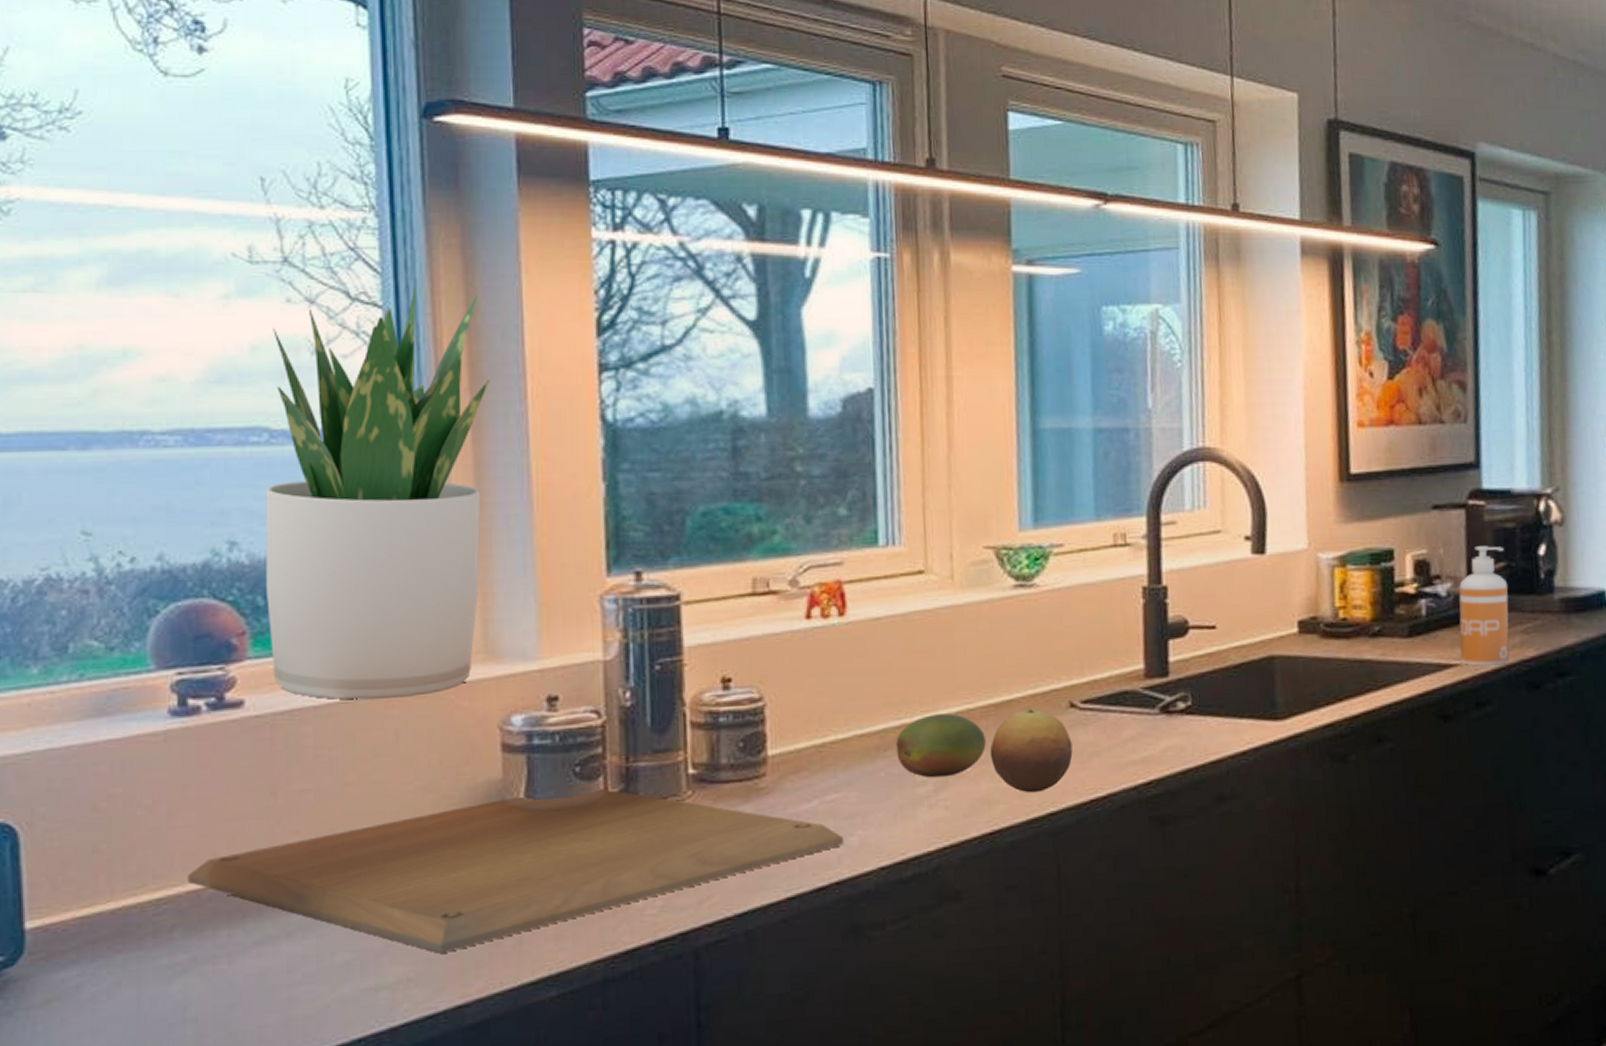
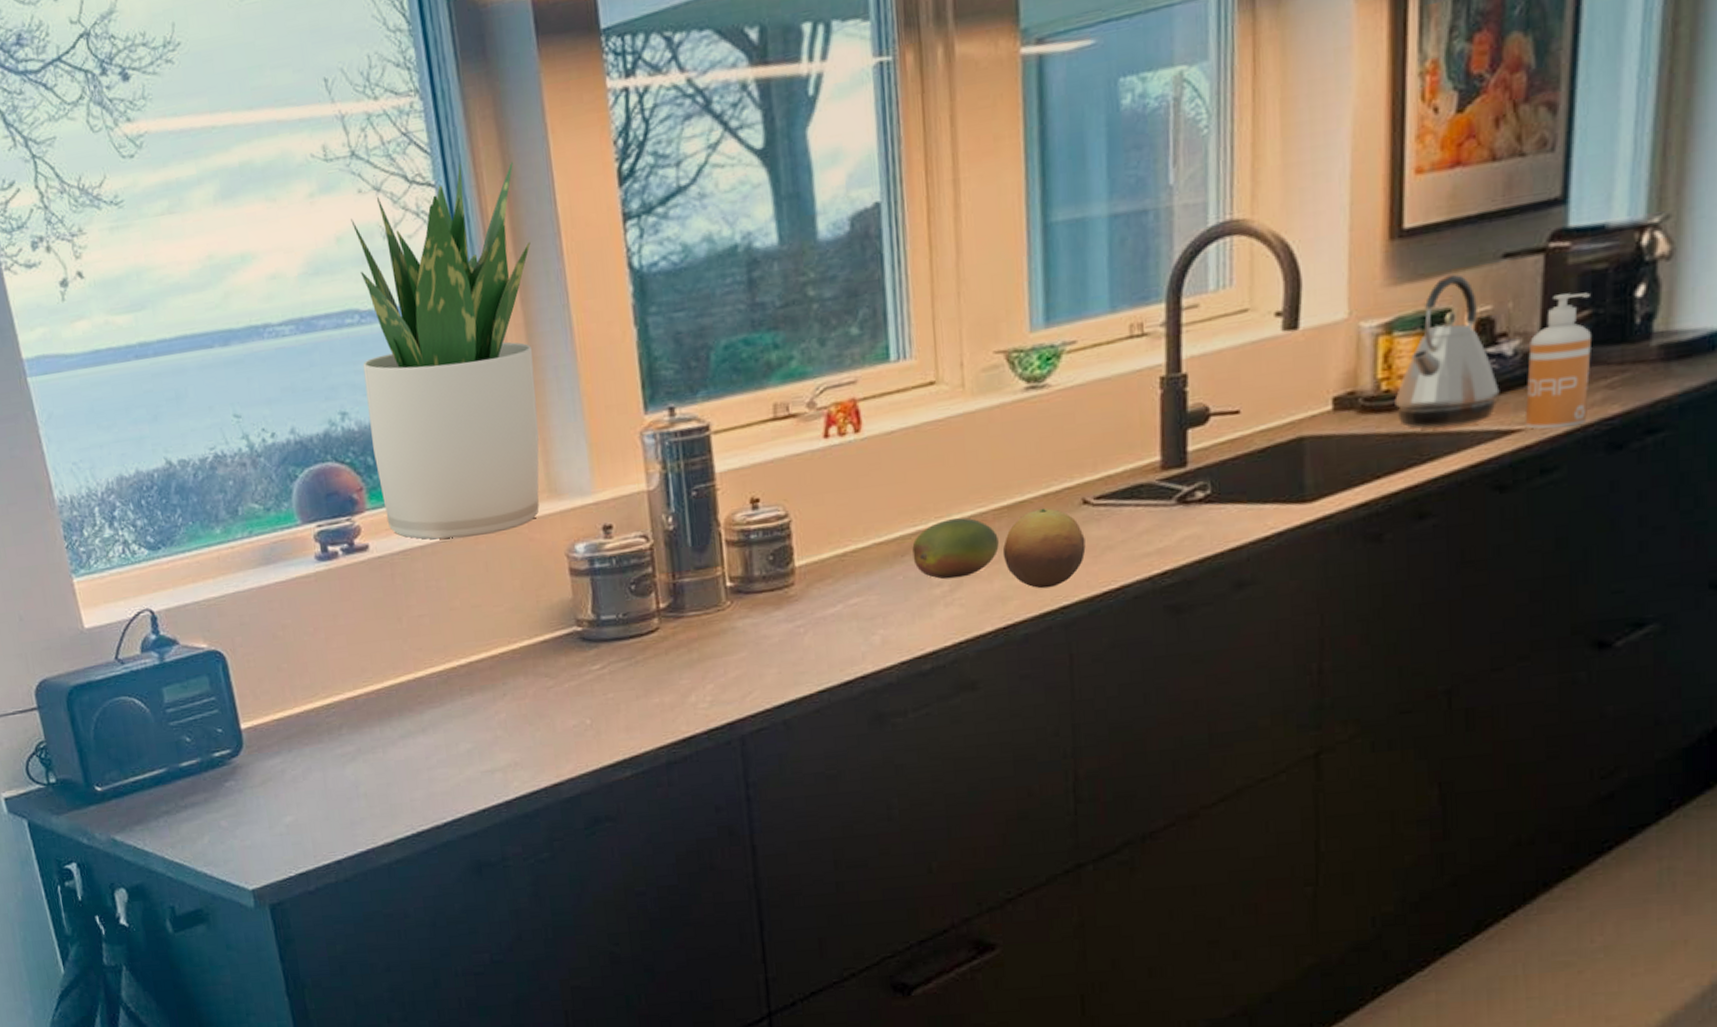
chopping board: present [188,787,843,953] -> none [346,602,866,743]
kettle: none [1351,518,1438,658] -> present [1394,274,1500,430]

